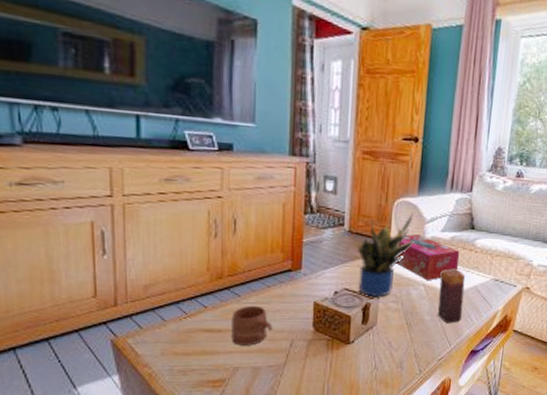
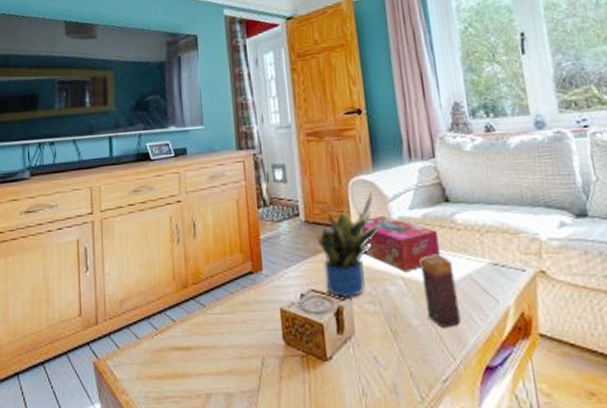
mug: present [231,305,273,346] -> none [199,316,241,366]

